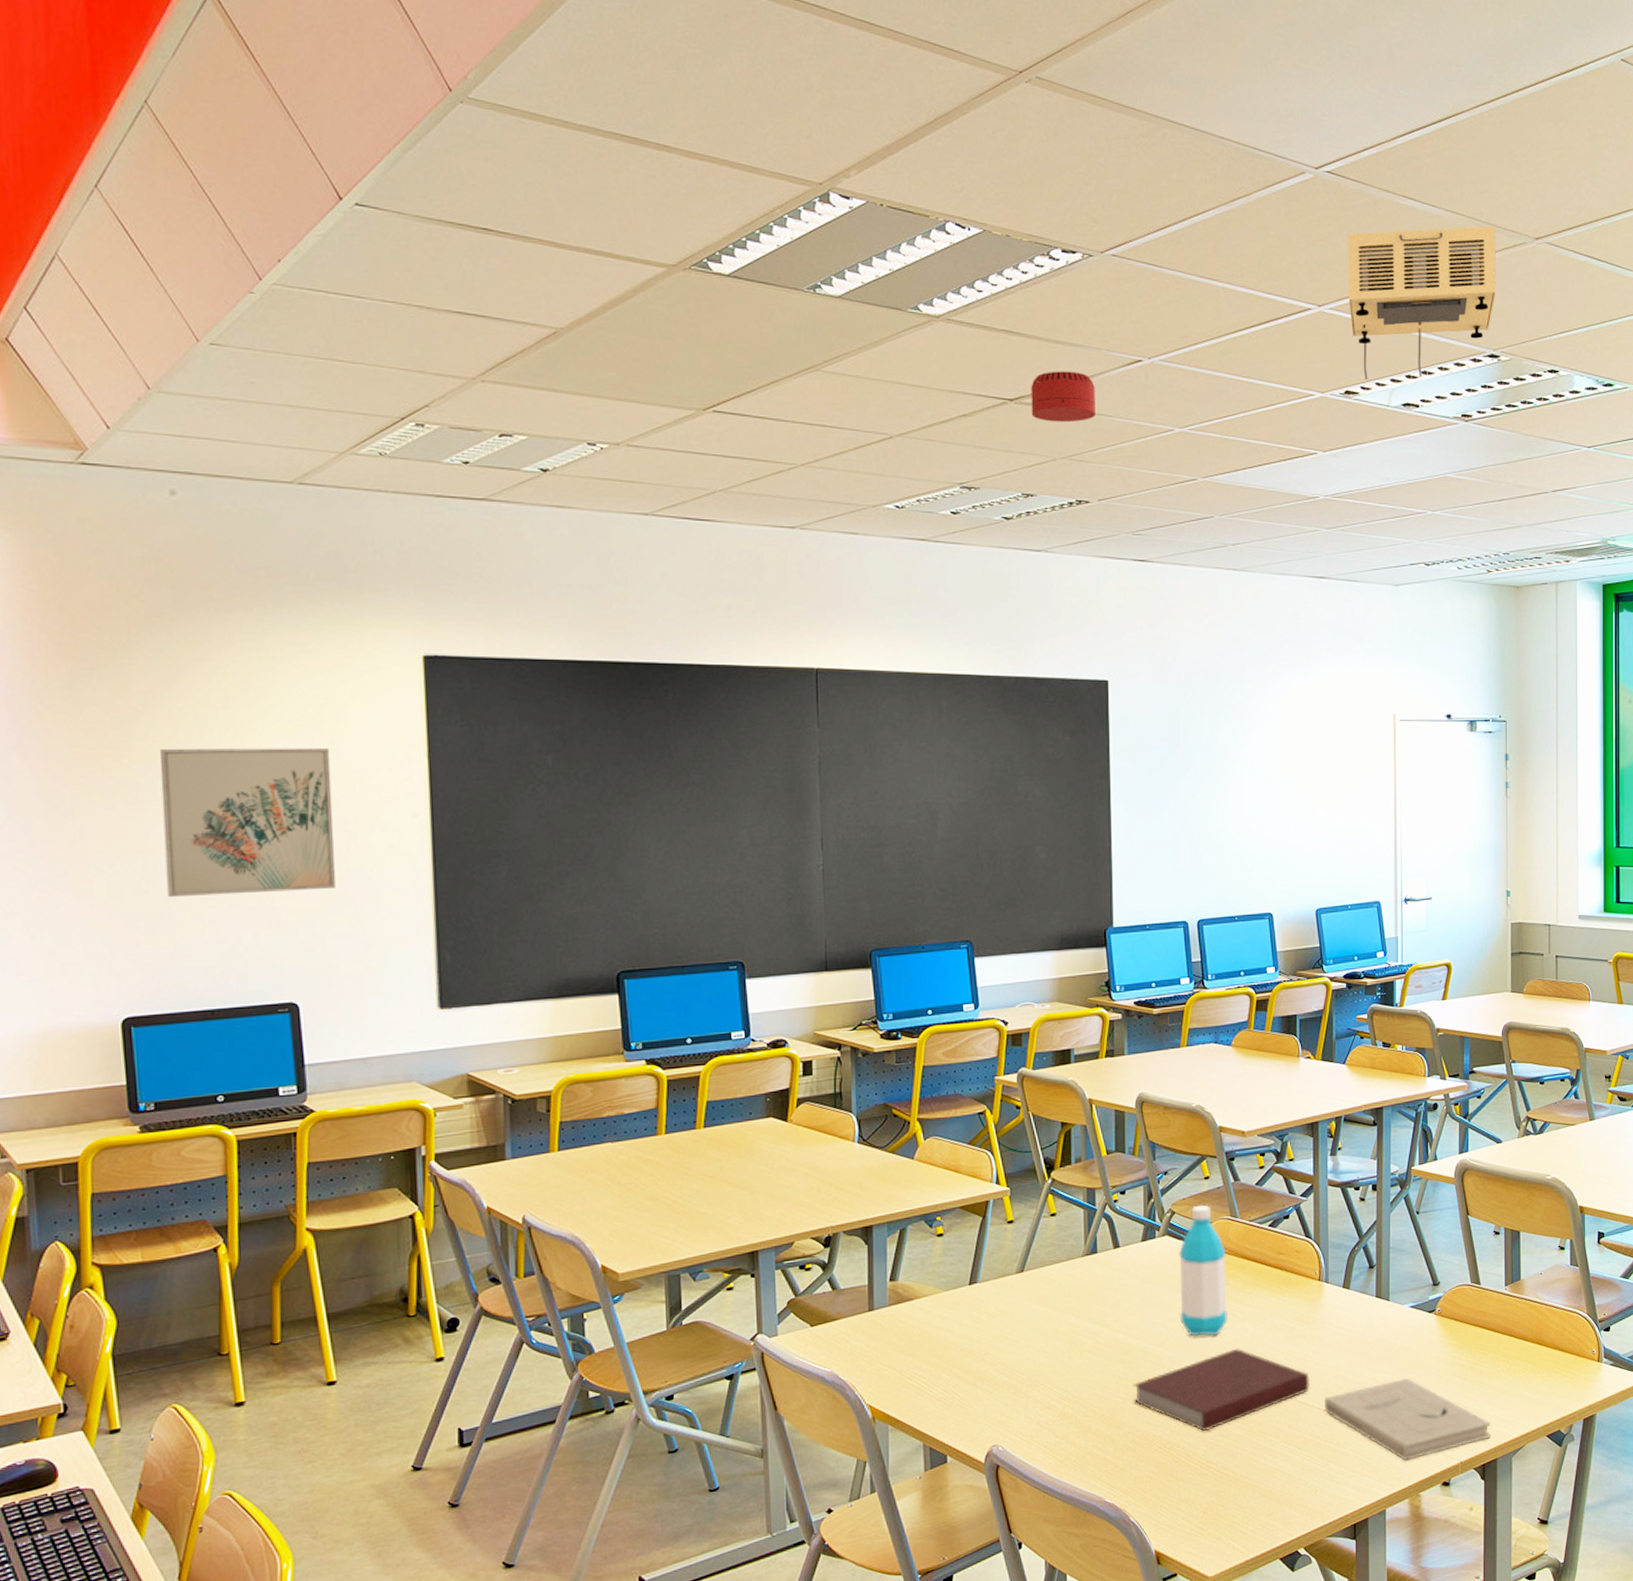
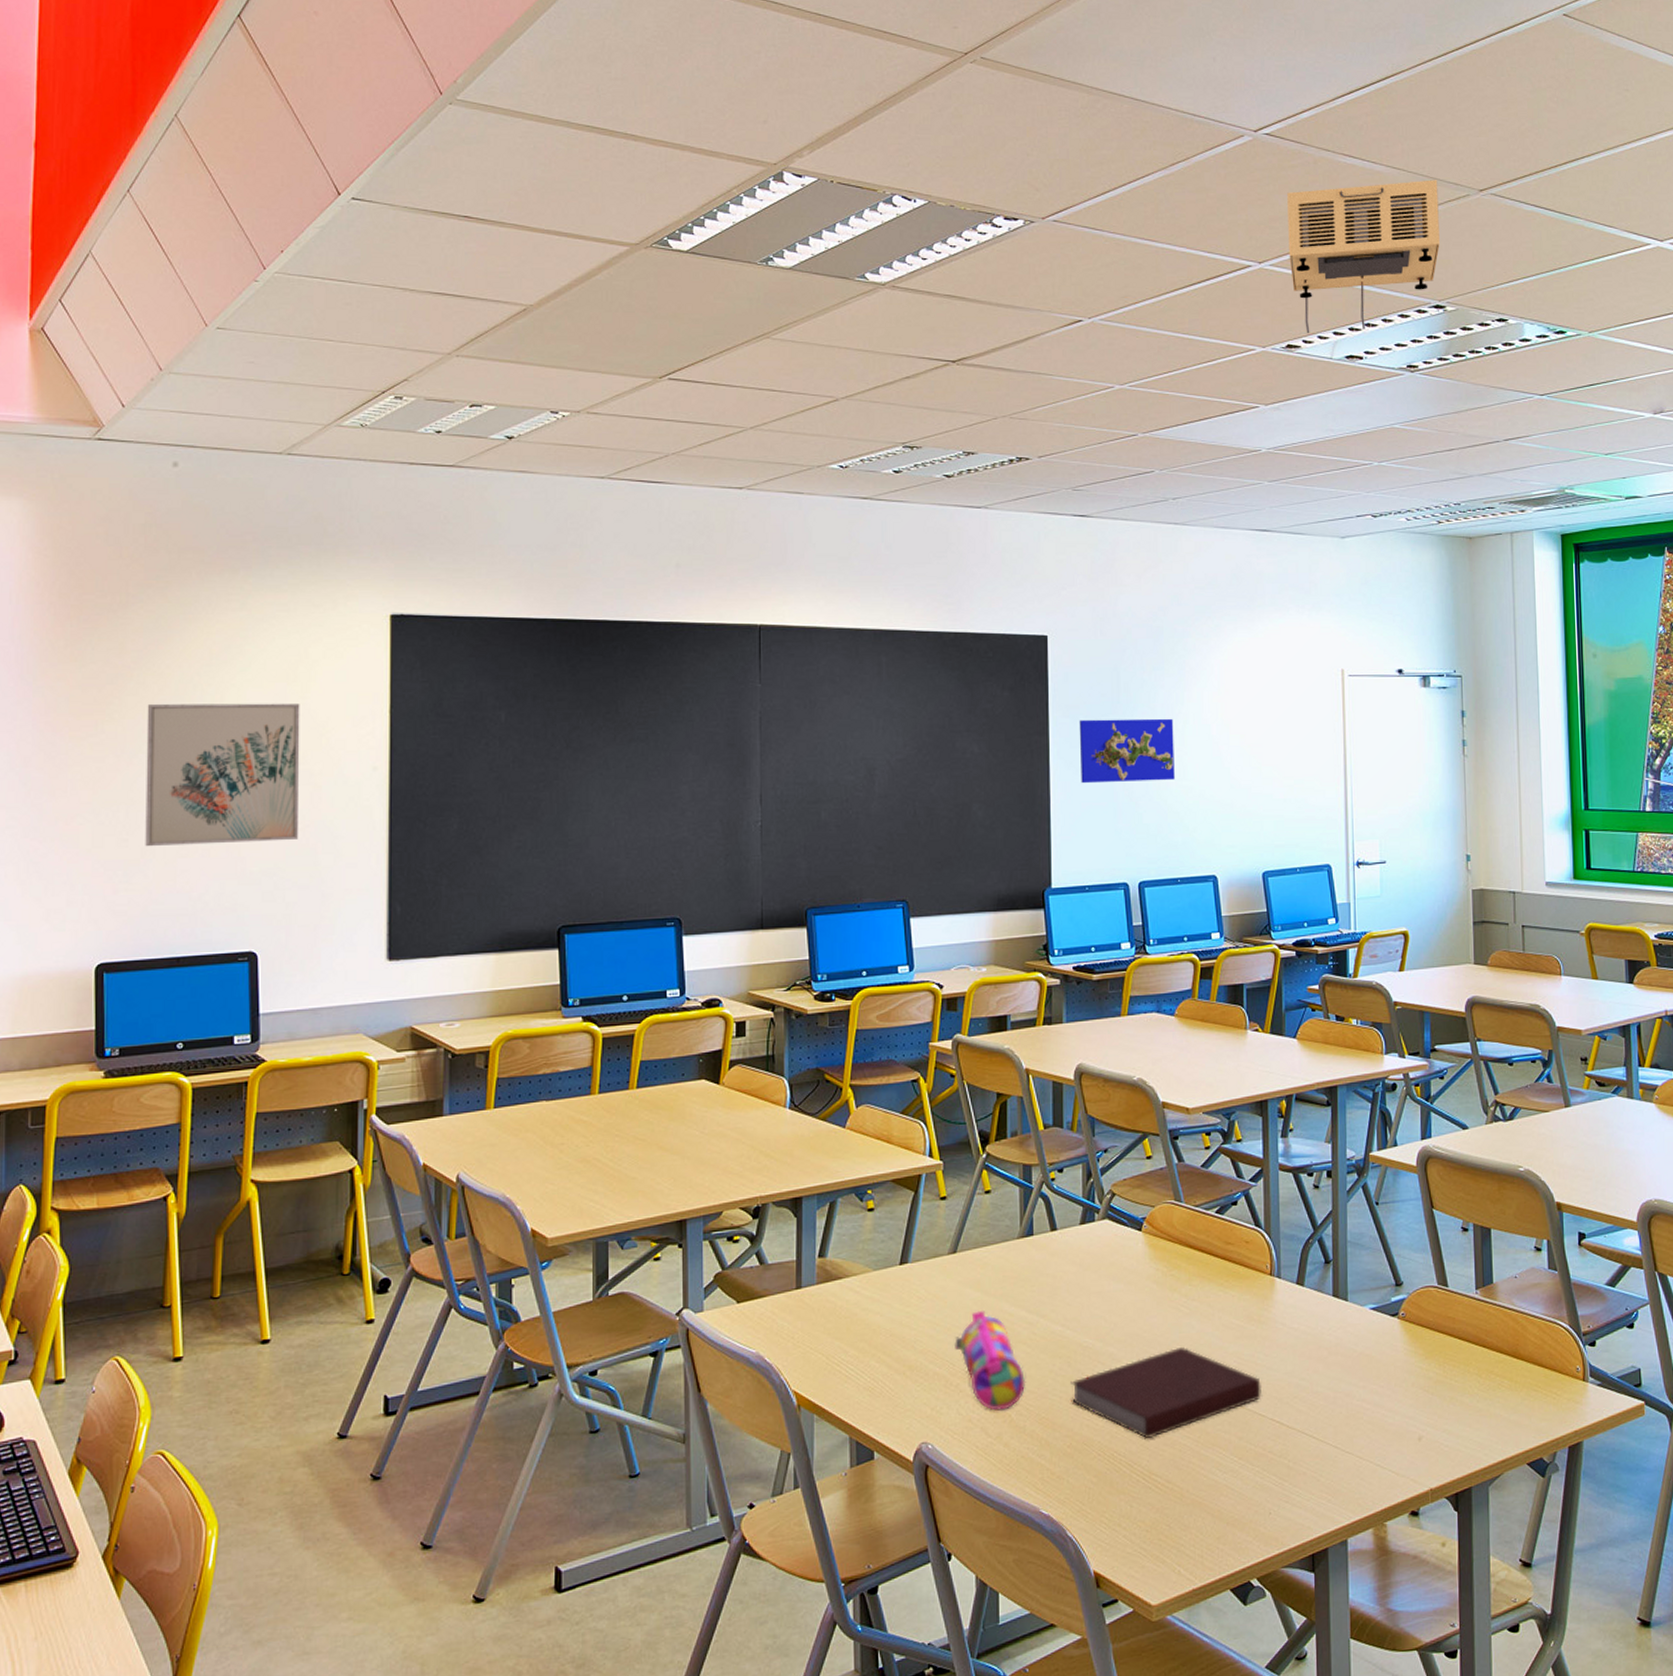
pencil case: none [1023,1324,1091,1413] -> present [955,1311,1026,1411]
smoke detector: present [1031,371,1096,423] -> none [973,333,1036,382]
world map: none [1139,762,1233,826] -> present [1079,718,1175,784]
water bottle: present [1179,1204,1229,1336] -> none [1120,1186,1173,1332]
book: present [1323,1378,1491,1461] -> none [1276,1390,1464,1484]

